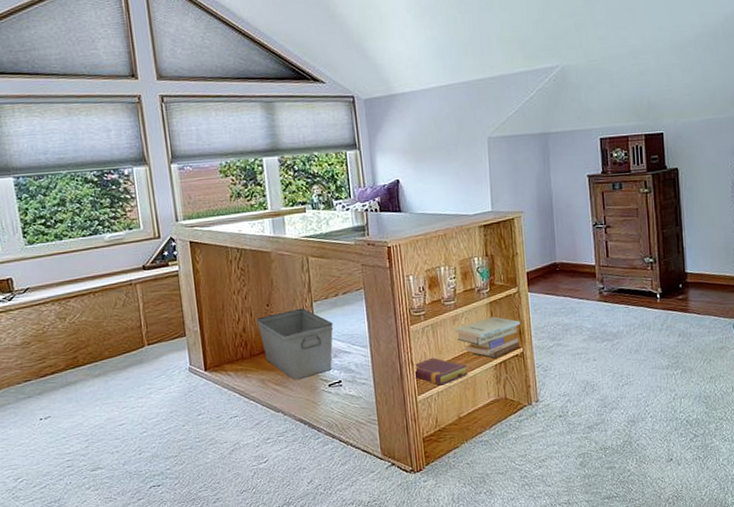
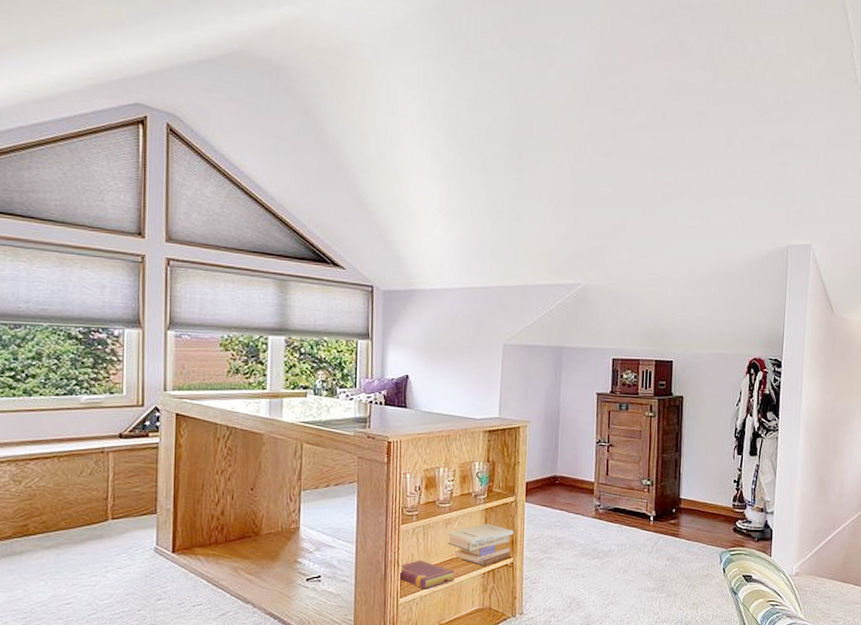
storage bin: present [256,308,334,381] -> none [238,495,320,572]

